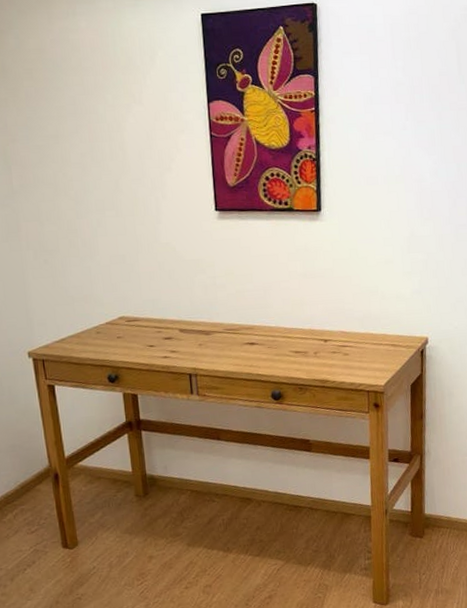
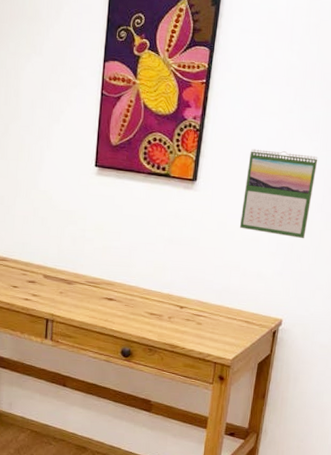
calendar: none [370,169,439,254] -> present [239,148,318,239]

